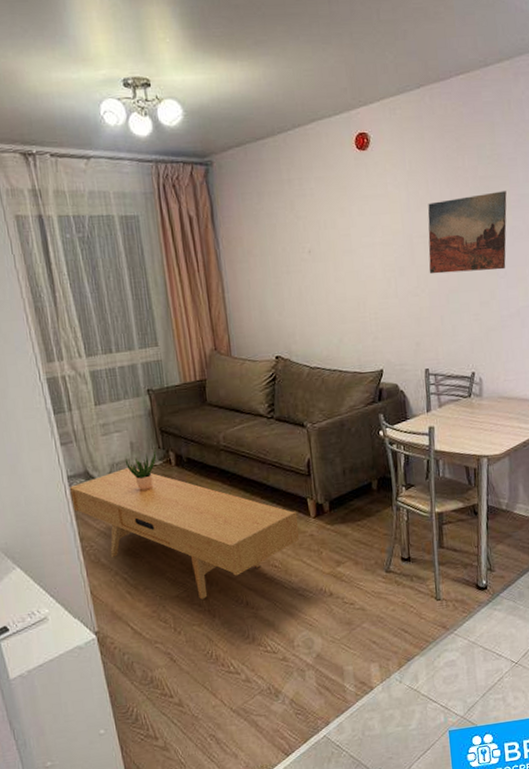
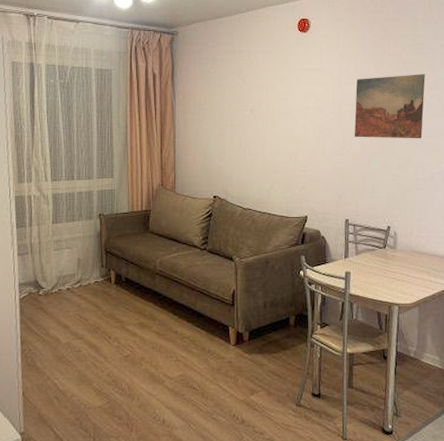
tv console: present [70,466,300,600] -> none [19,280,219,413]
potted plant: present [124,448,157,490] -> none [71,266,99,303]

